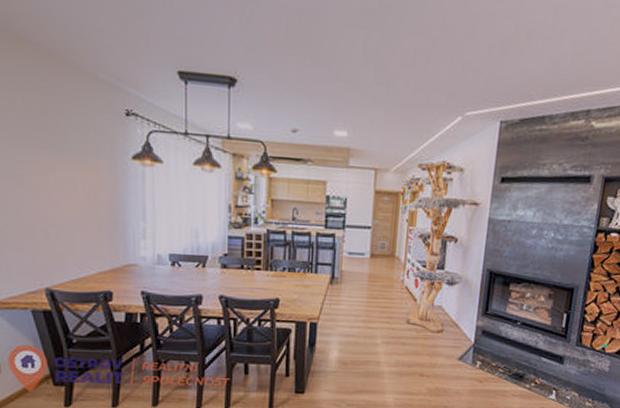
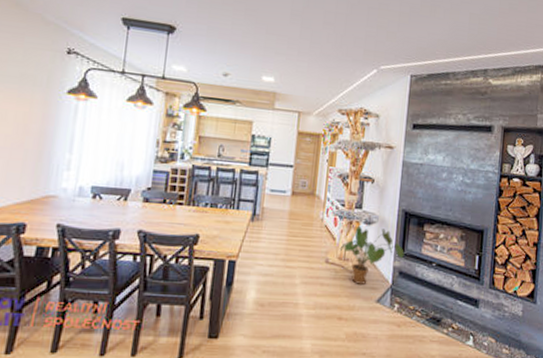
house plant: none [420,287,488,343] -> present [339,227,404,285]

